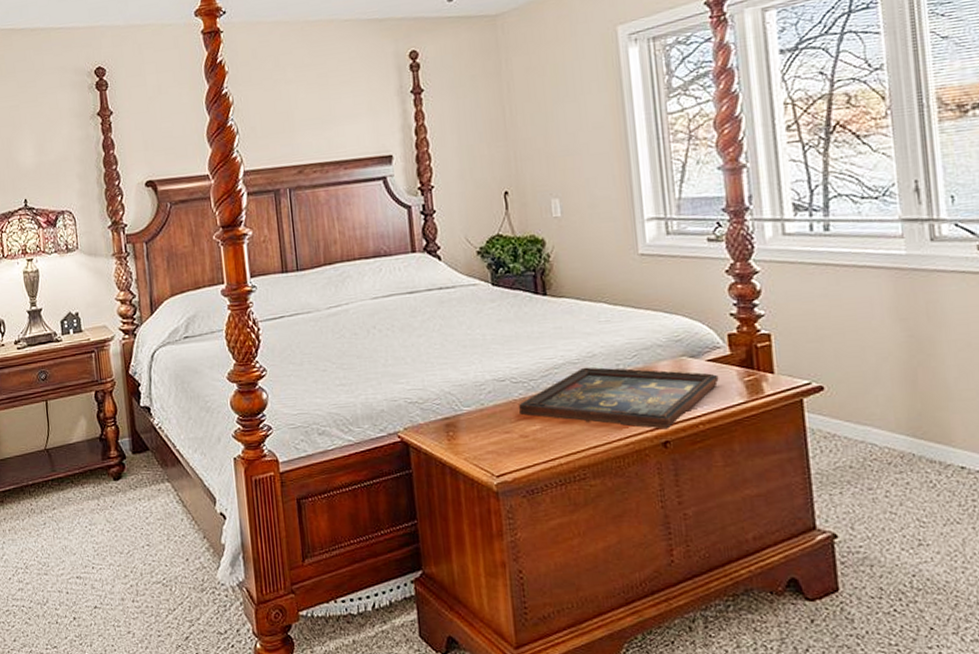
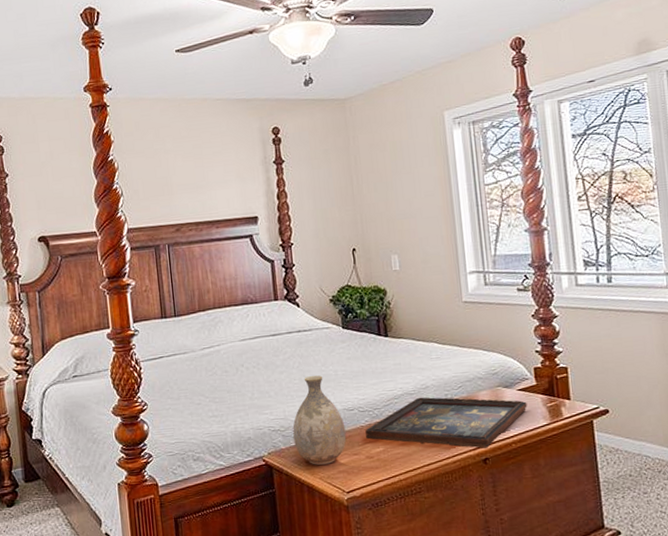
vase: none [433,339,497,444] -> present [293,375,347,465]

